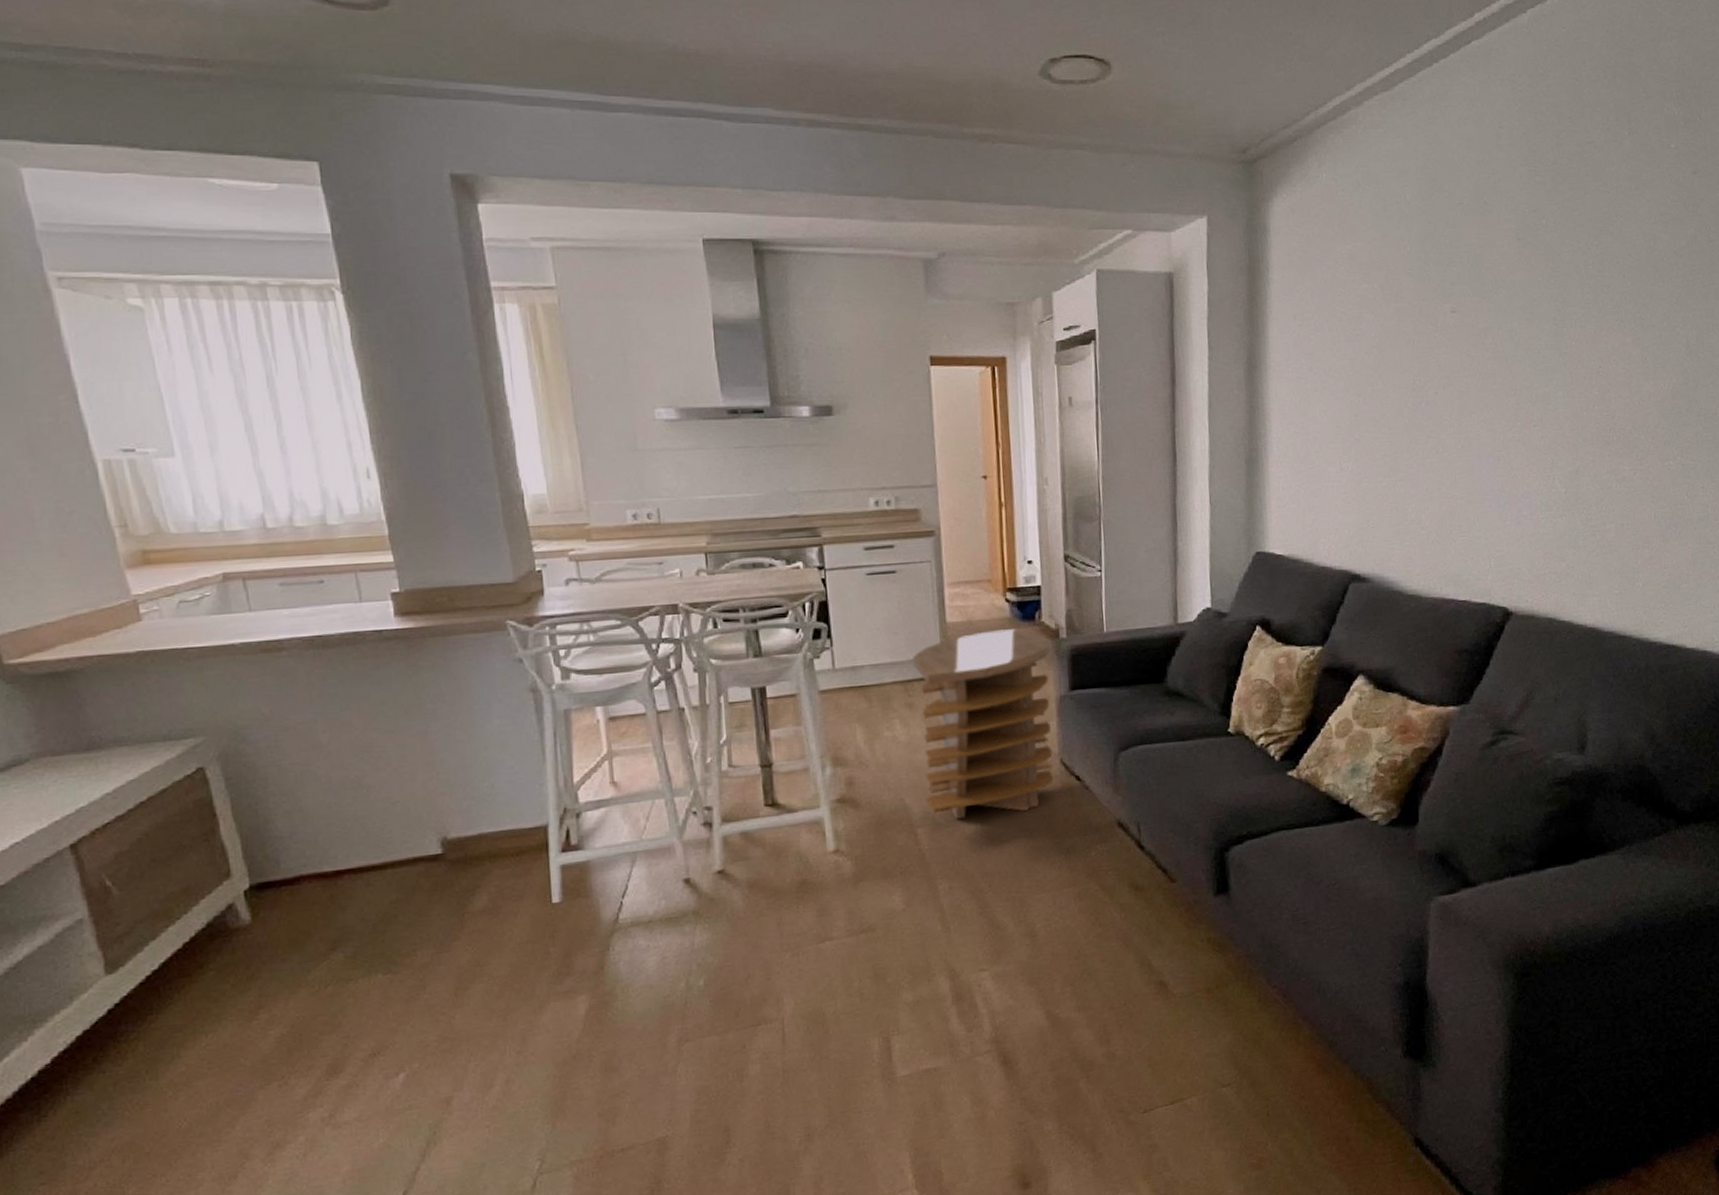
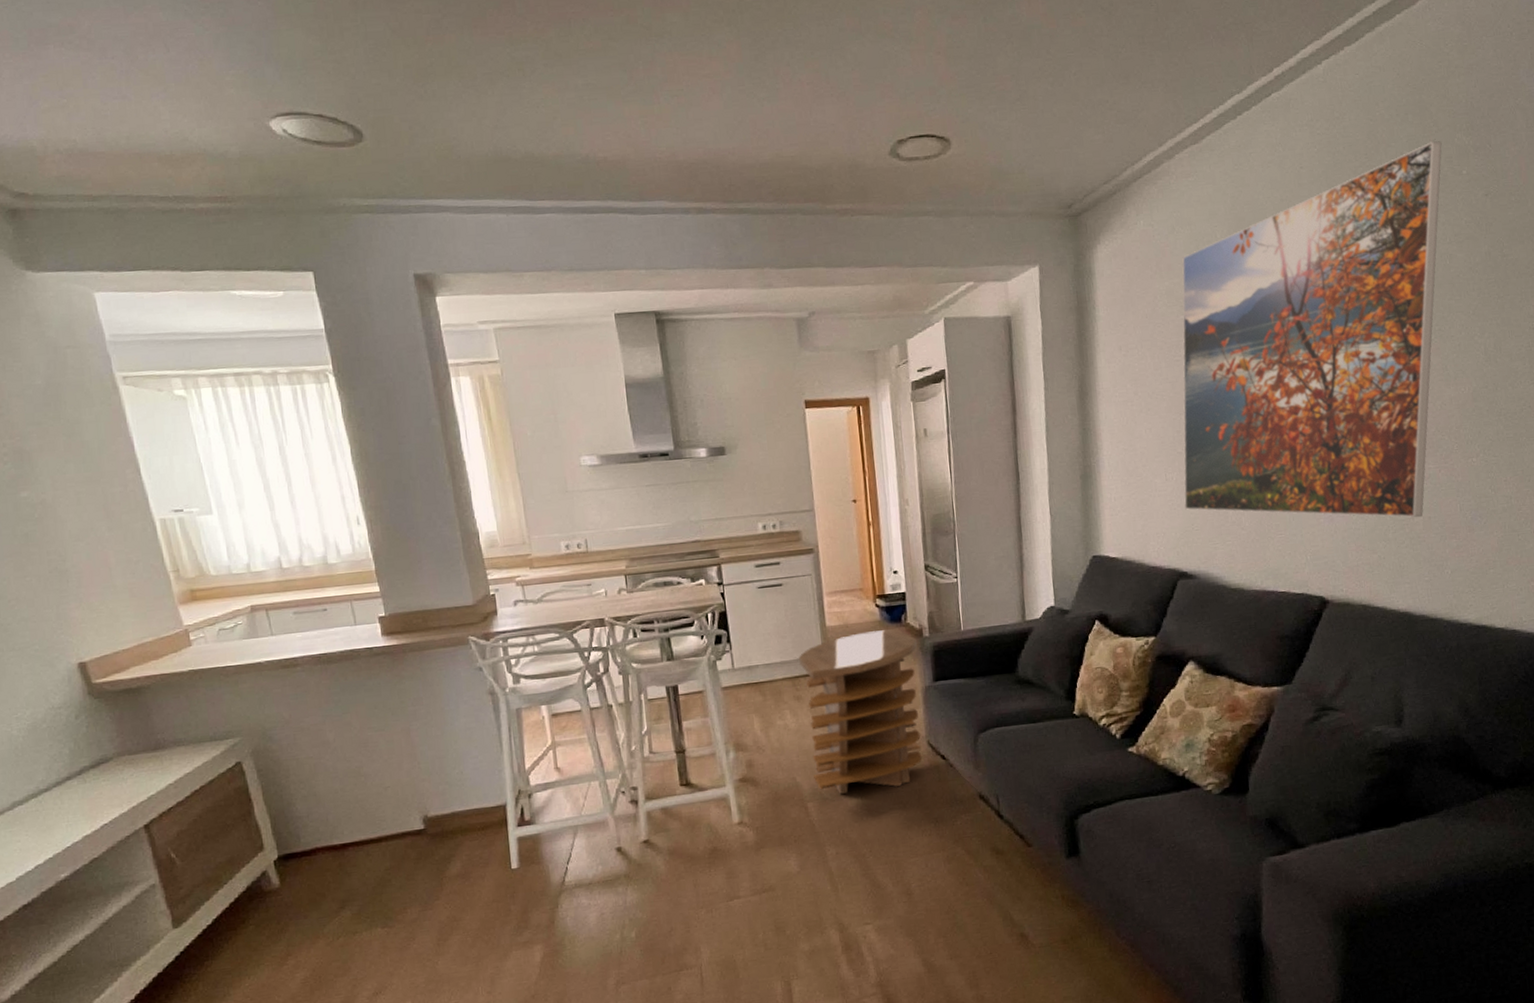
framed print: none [1360,108,1651,524] -> present [1182,140,1442,518]

